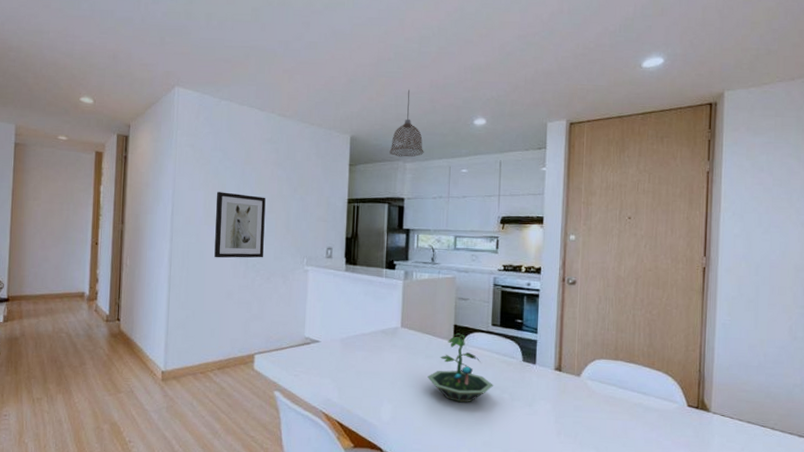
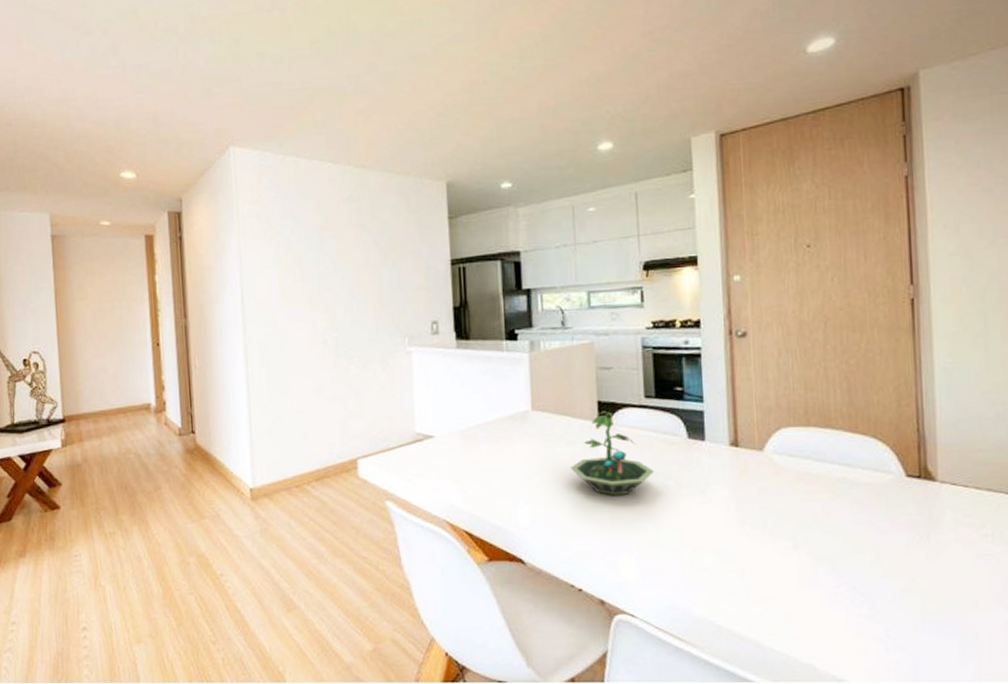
wall art: present [214,192,266,258] -> none [291,267,356,348]
pendant lamp: present [389,89,424,158] -> none [496,116,539,202]

